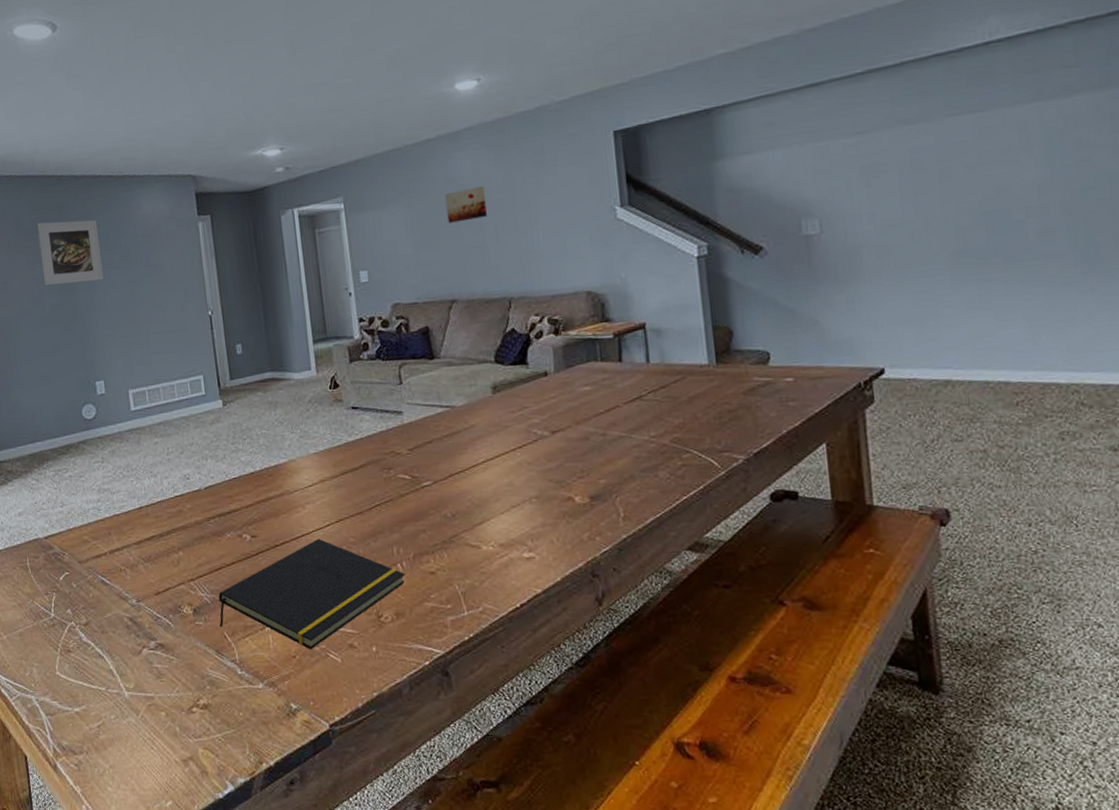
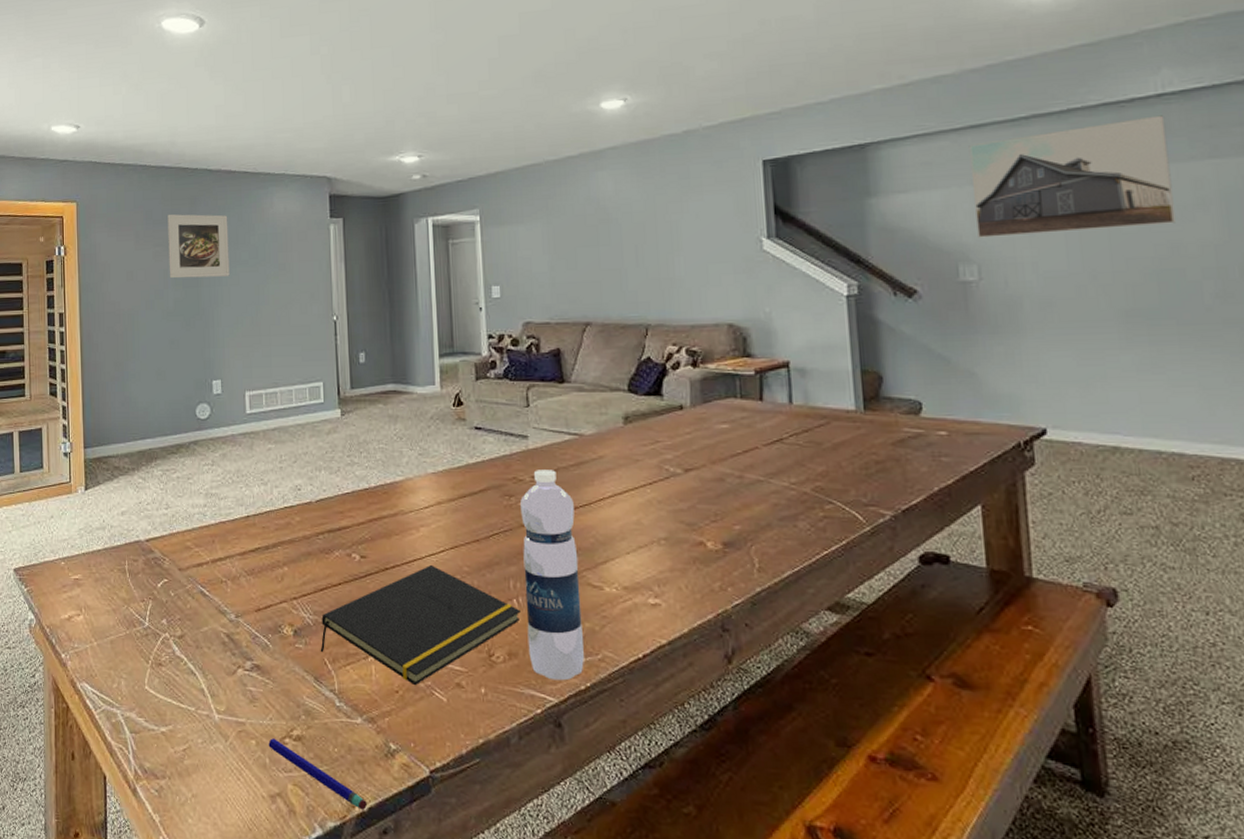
pen: none [177,709,273,765] -> present [268,738,367,810]
water bottle: none [399,441,467,634] -> present [520,470,584,681]
wall art: present [445,186,487,223] -> none [585,207,627,243]
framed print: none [808,62,1002,193] -> present [968,115,1176,238]

